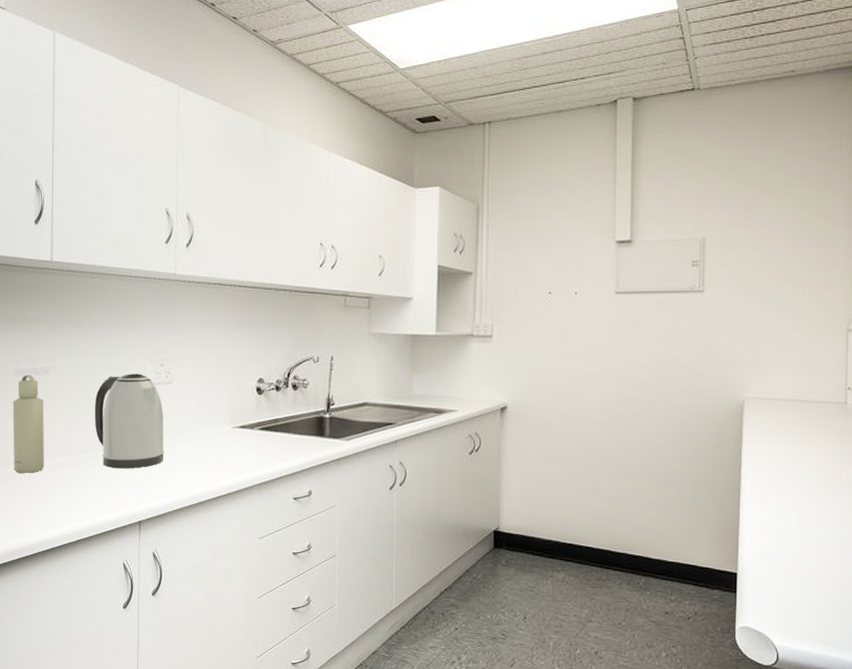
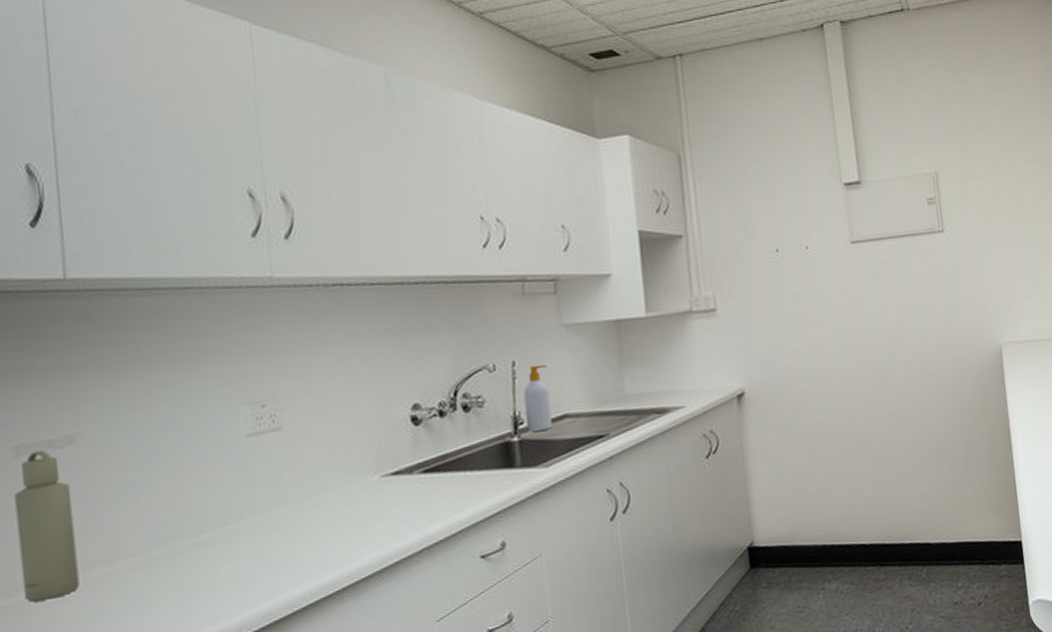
kettle: present [94,374,164,469] -> none [158,423,281,566]
soap bottle: none [336,362,355,412] -> present [523,364,553,432]

